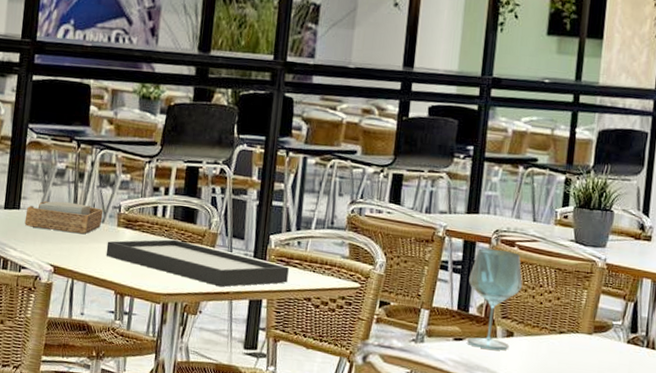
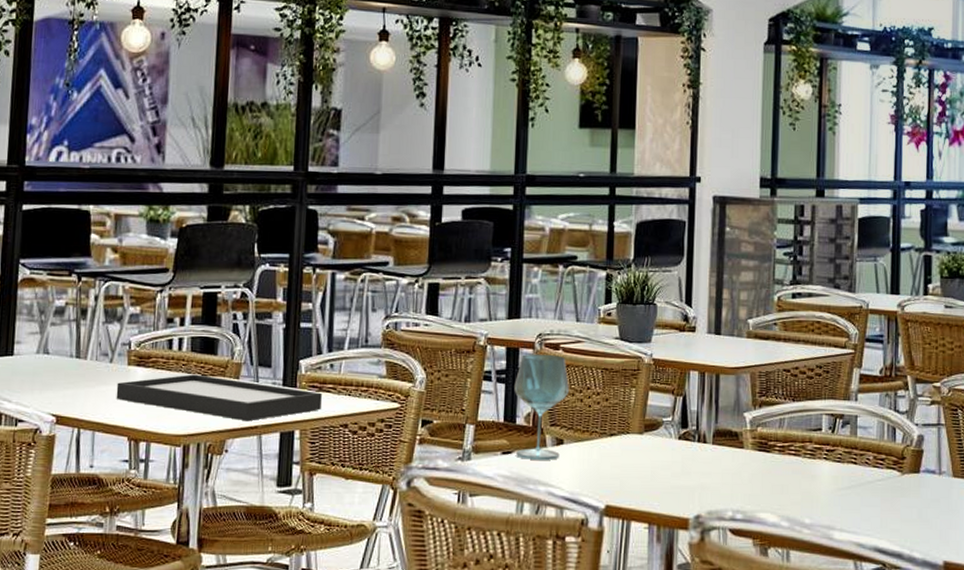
napkin holder: present [24,201,104,235] -> none [19,342,111,377]

